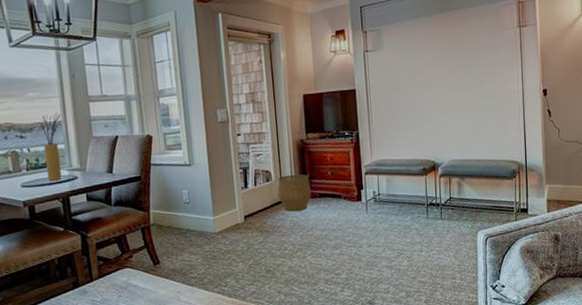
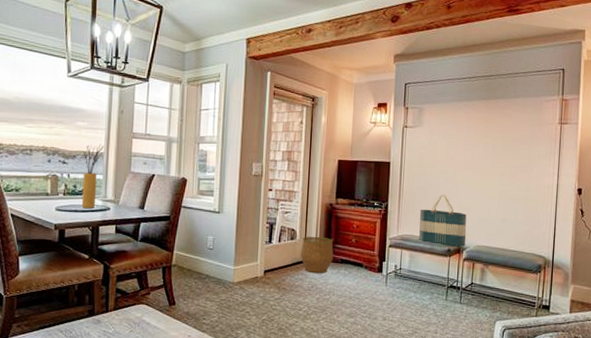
tote bag: none [391,114,440,165] -> present [419,194,467,247]

